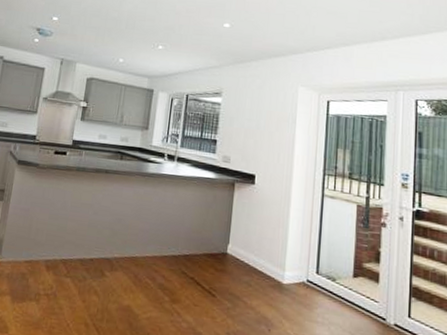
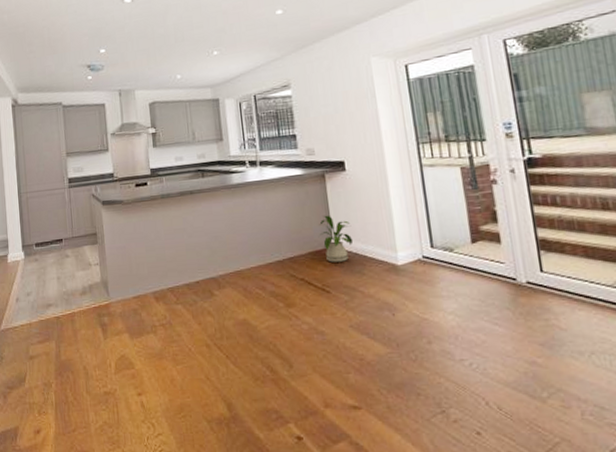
house plant: none [217,221,249,270] -> present [319,215,353,263]

